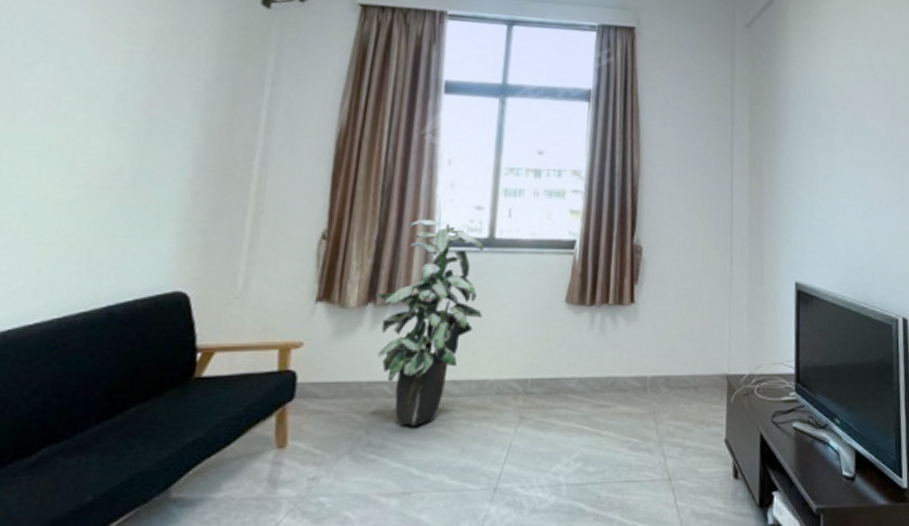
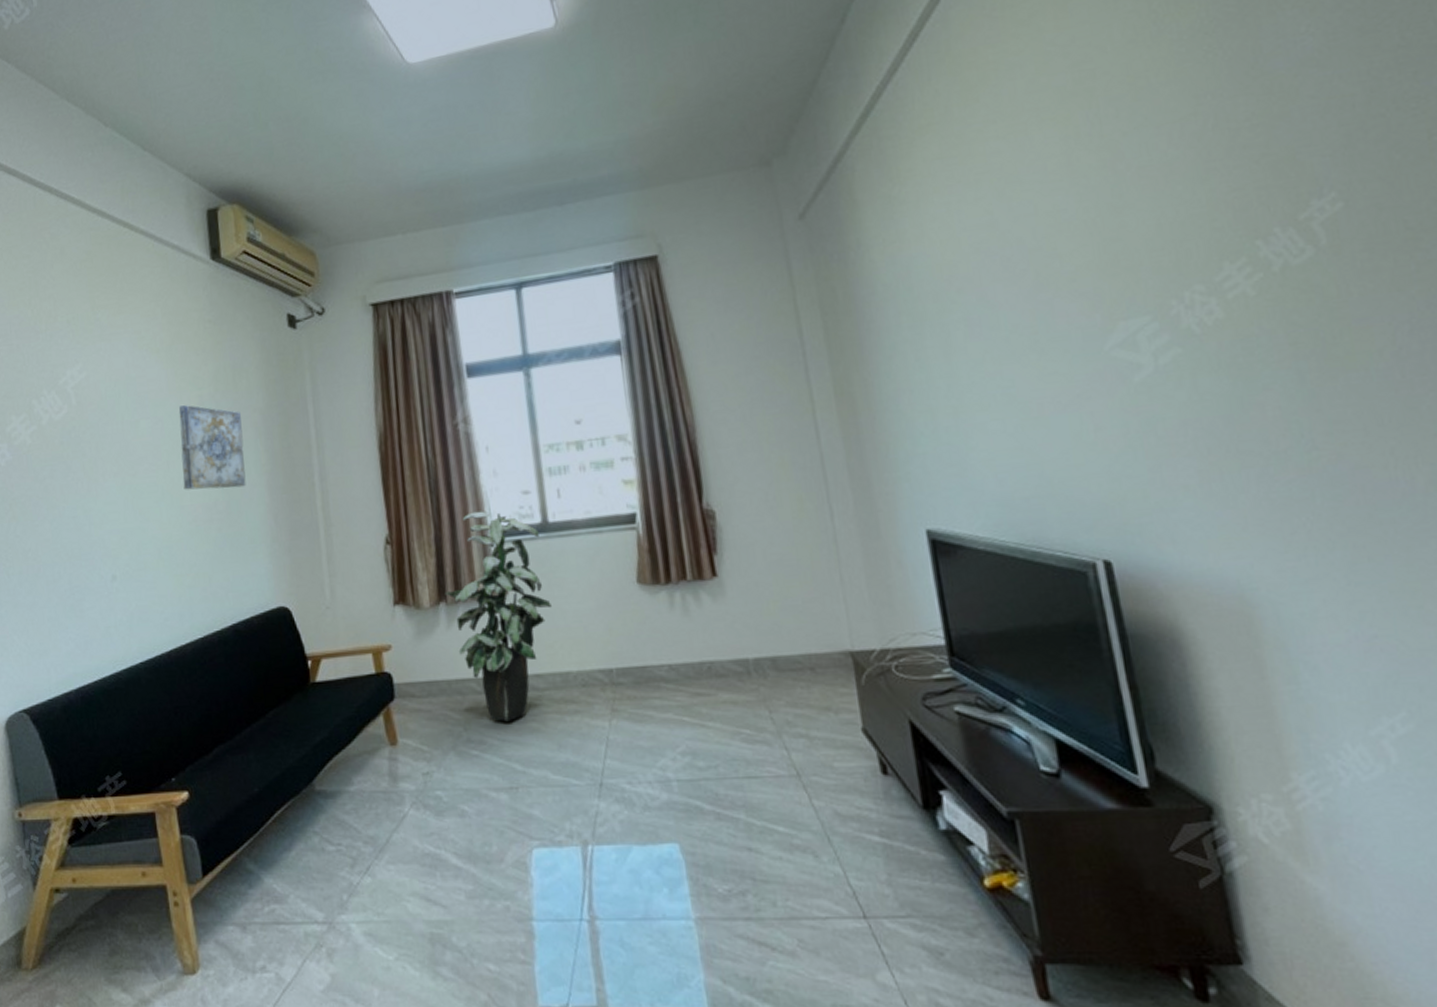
wall art: none [80,57,179,158] -> present [179,405,246,490]

